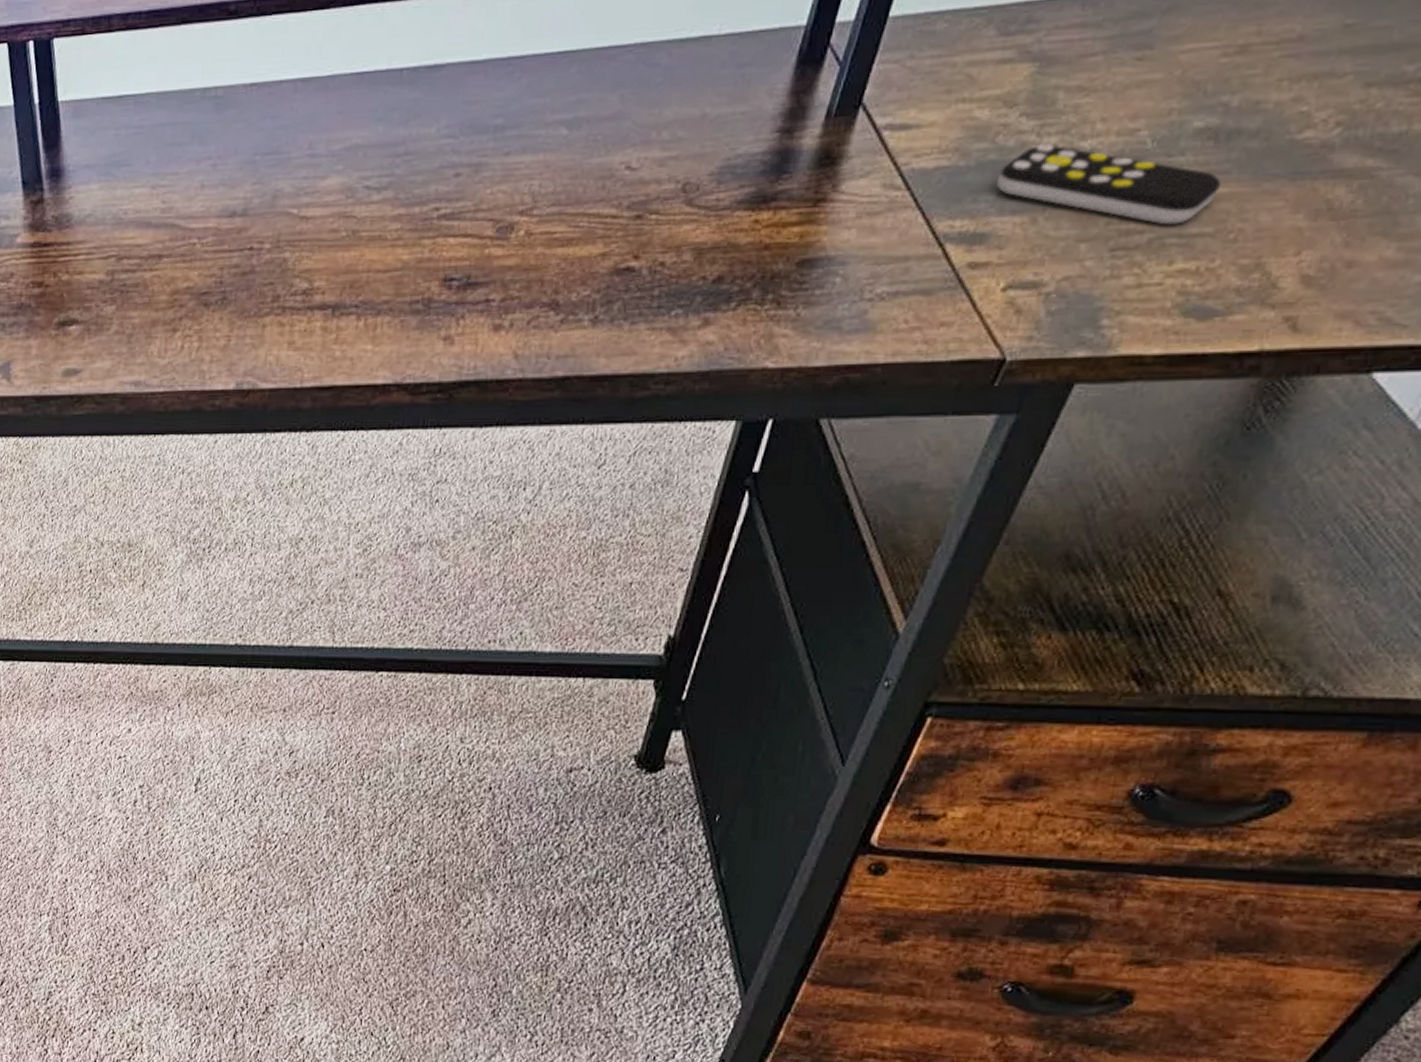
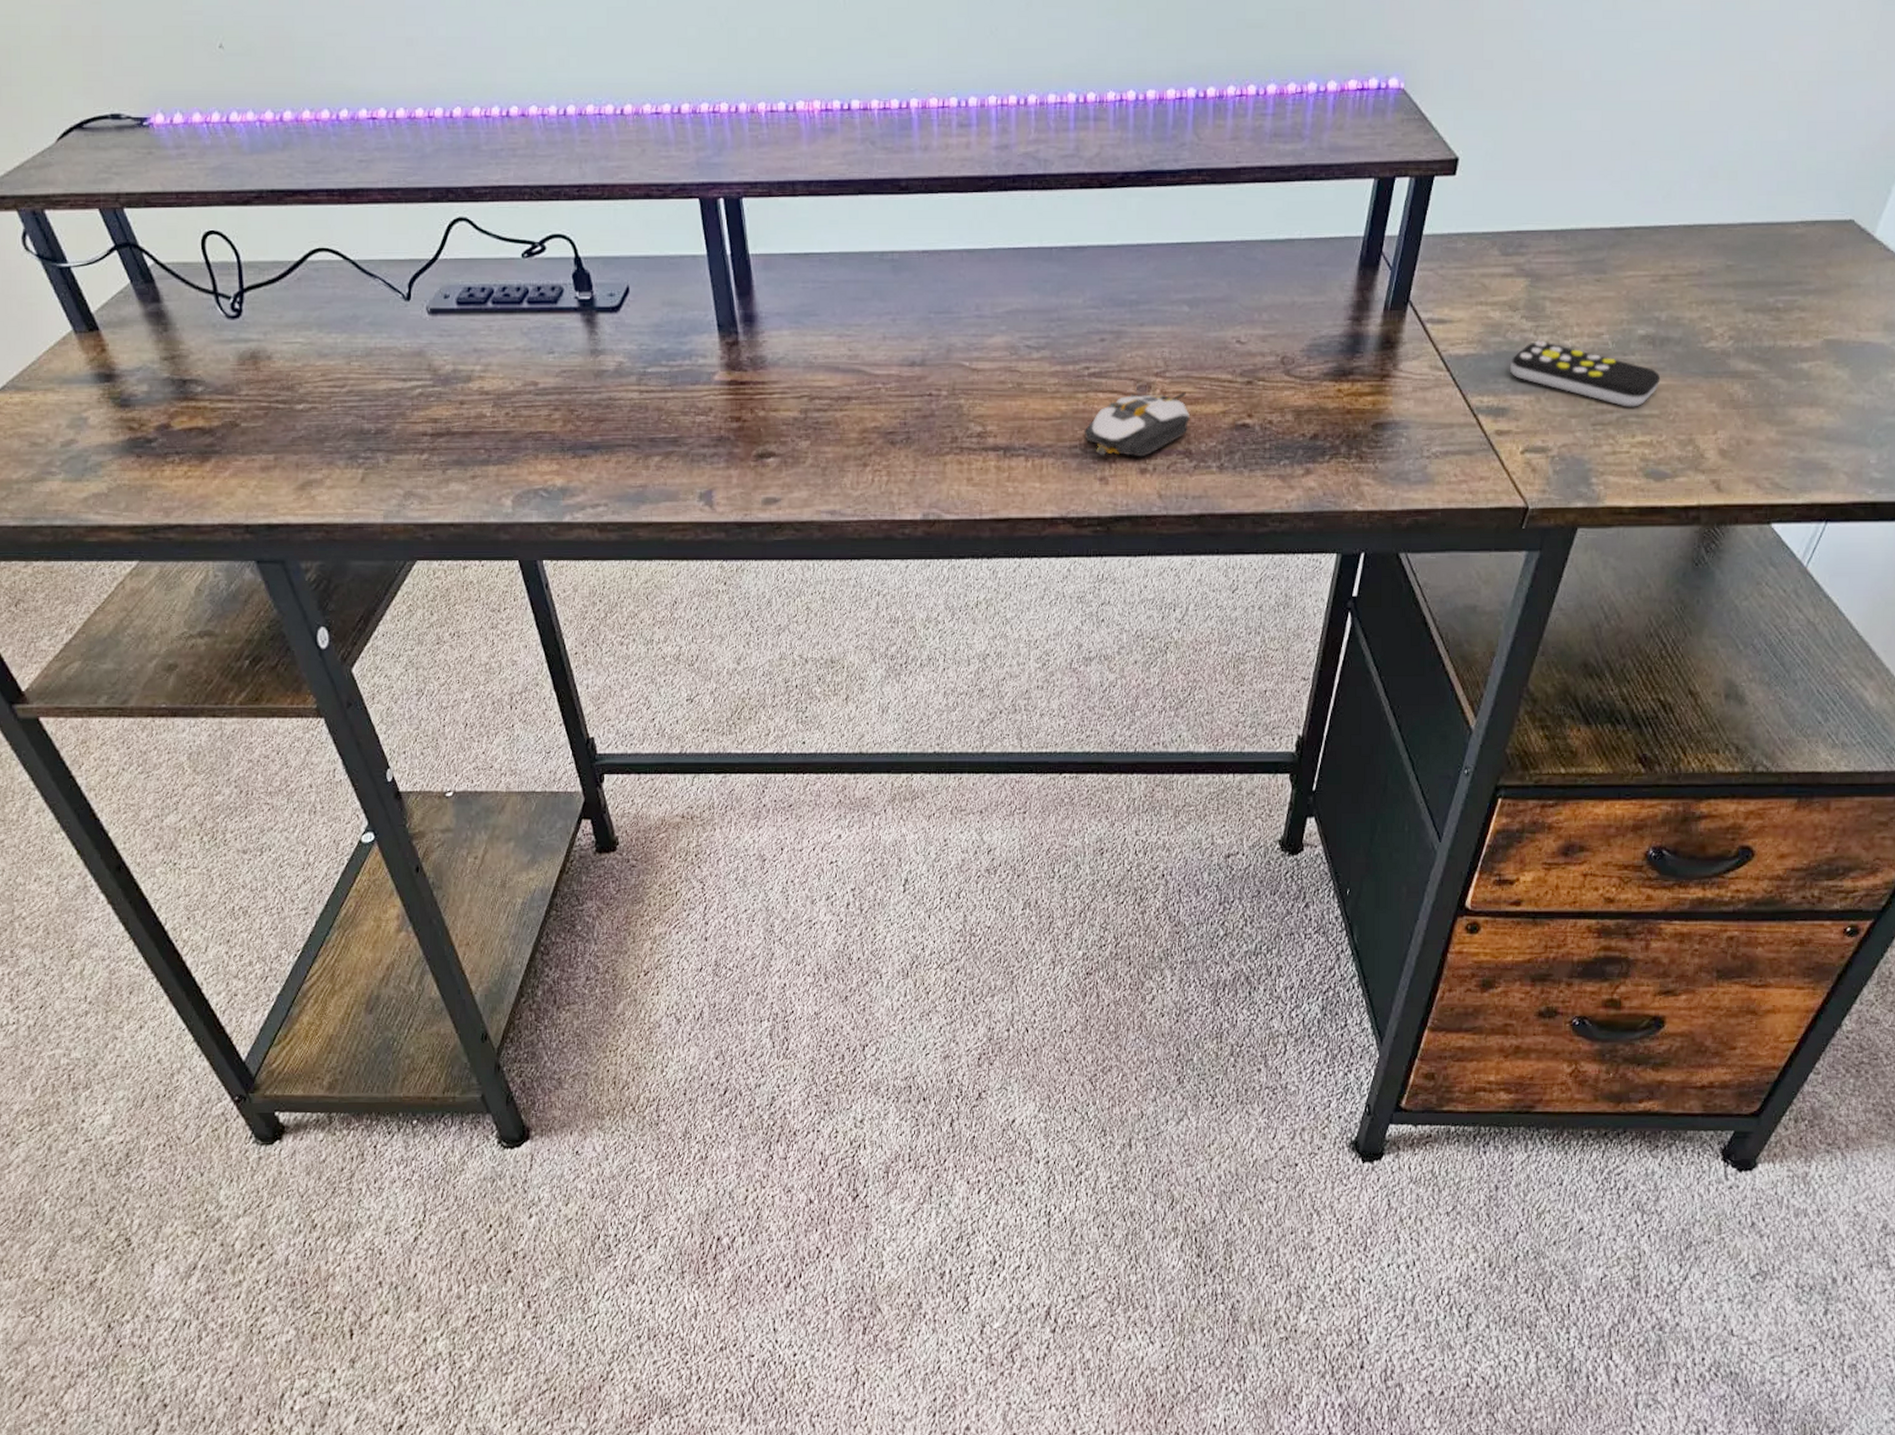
computer mouse: none [428,231,560,312] -> present [1084,391,1190,457]

